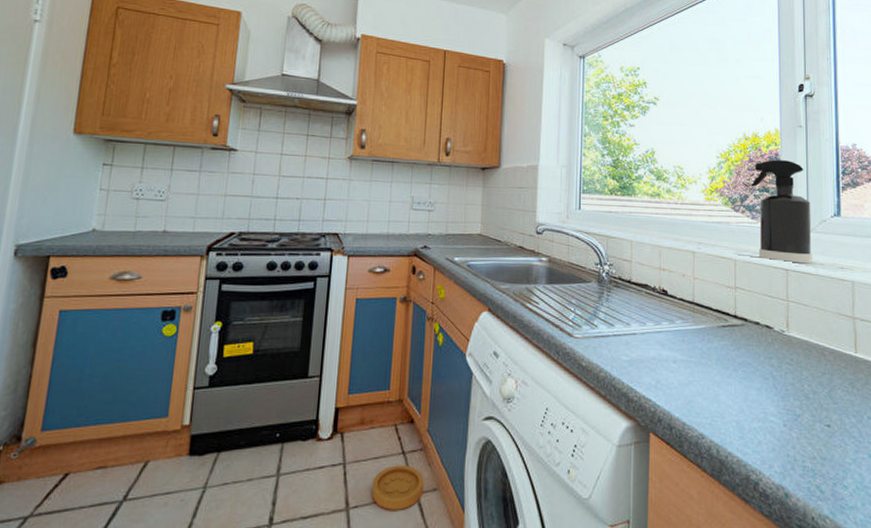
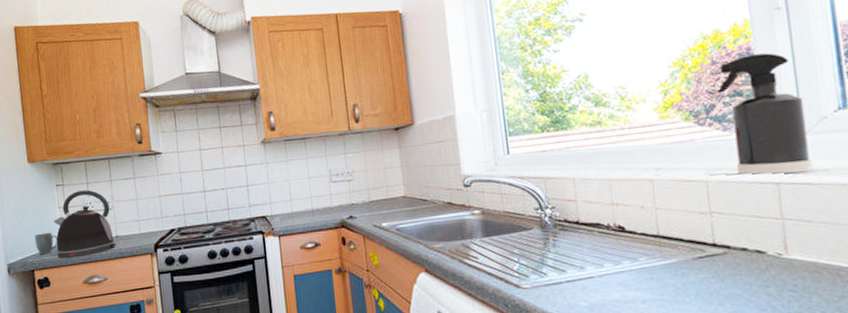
mug: none [58,215,91,240] -> present [34,232,58,255]
kettle: none [84,174,164,249] -> present [54,190,117,259]

